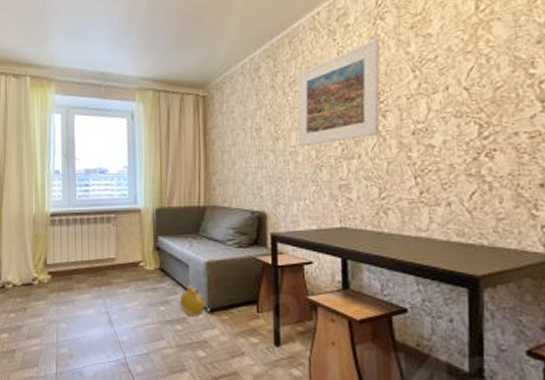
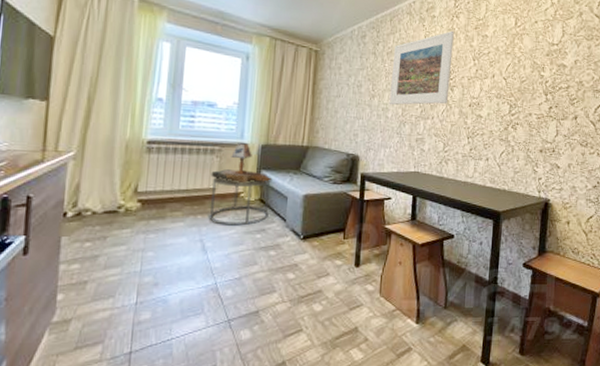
table lamp: none [109,208,171,251] -> present [211,143,273,183]
side table: none [111,243,172,297] -> present [209,177,273,226]
plush toy: present [179,285,205,317] -> none [275,215,299,243]

